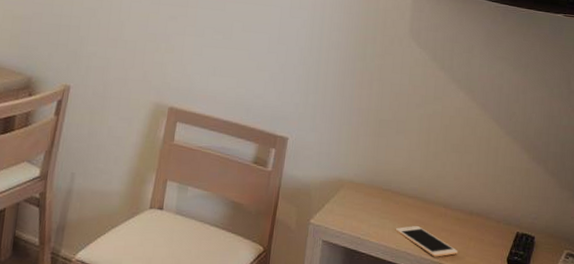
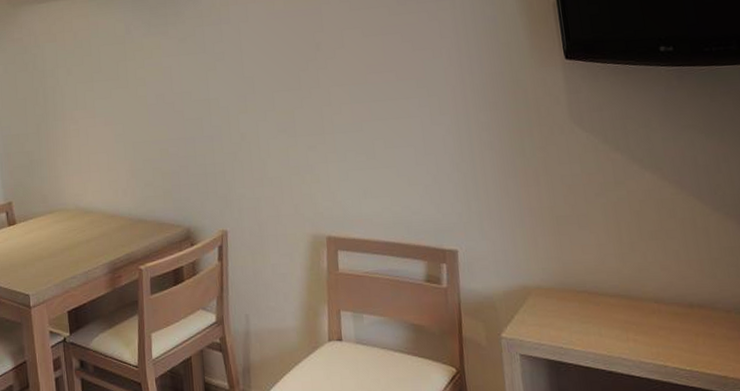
cell phone: present [395,226,459,257] -> none [601,327,686,360]

